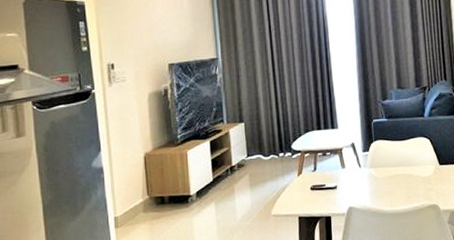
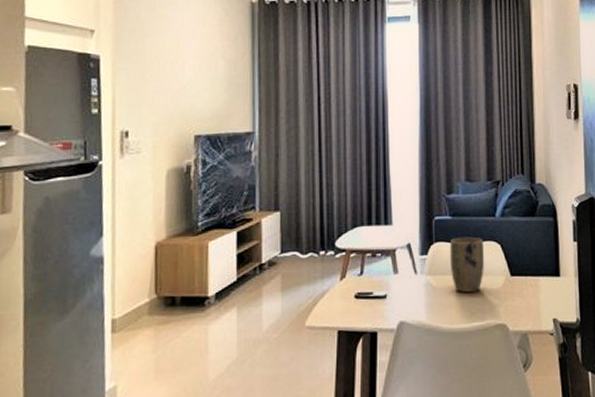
plant pot: none [387,134,417,181] -> present [449,237,484,293]

